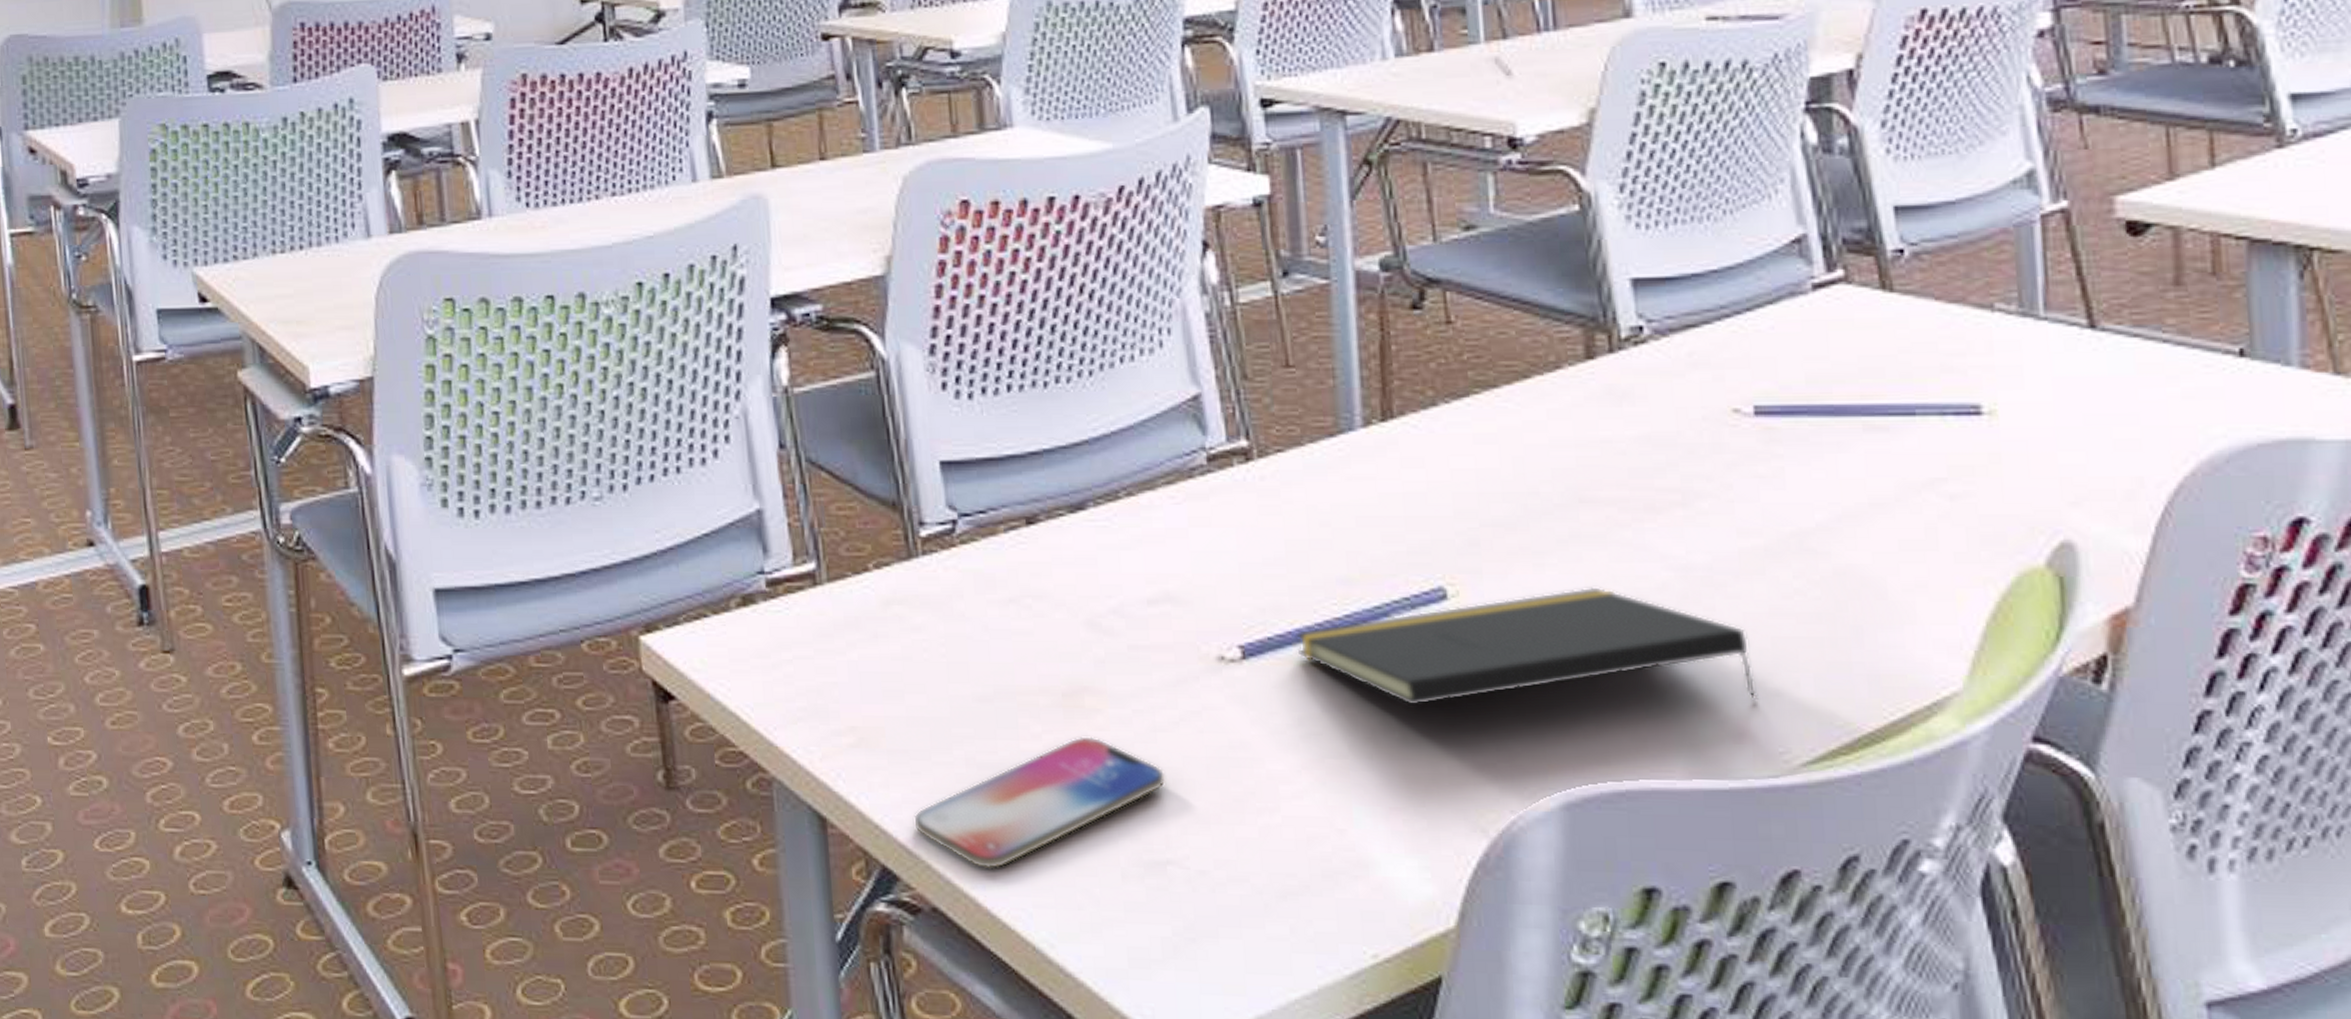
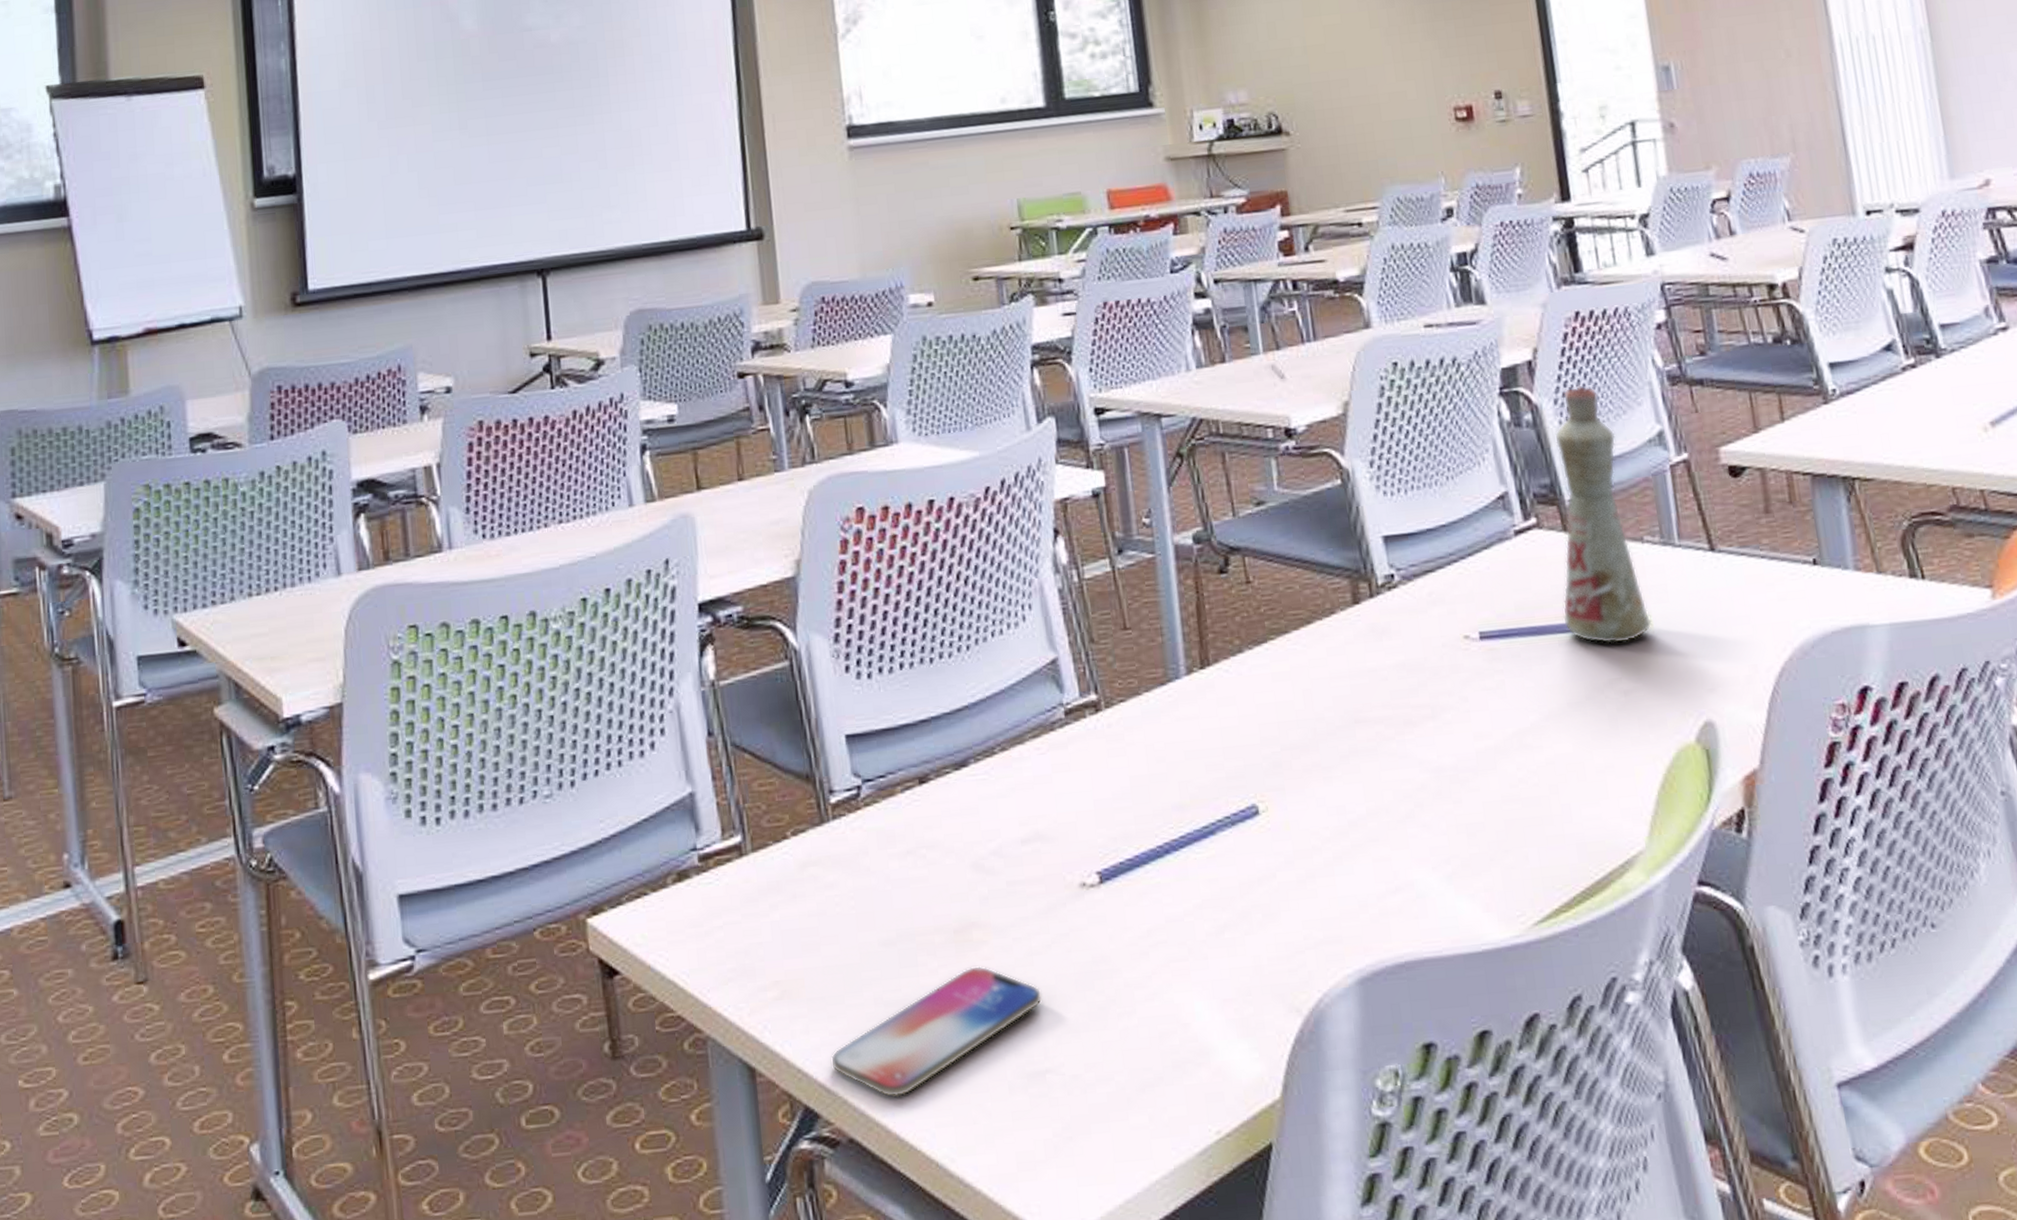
notepad: present [1296,587,1759,707] -> none [1142,792,1499,910]
bottle: none [1872,104,1997,436] -> present [1555,385,1652,644]

